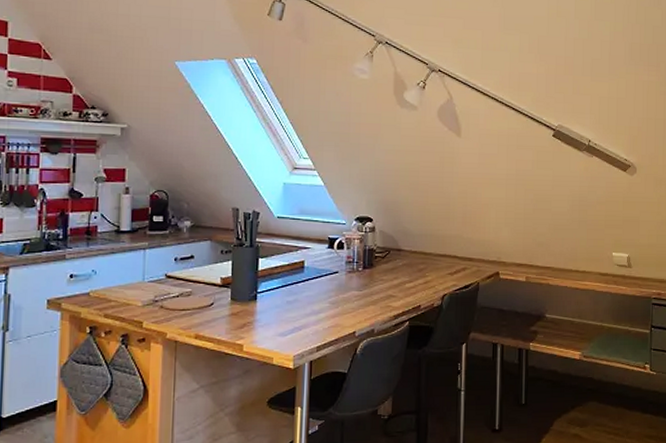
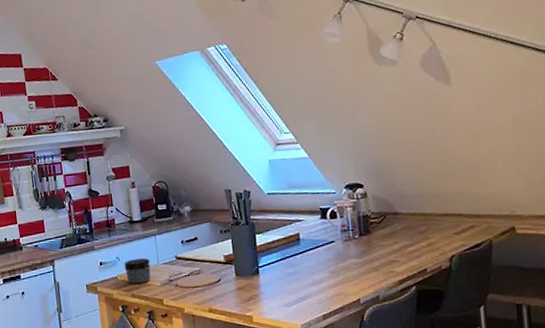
jar: none [101,274,135,302] -> present [124,258,151,284]

